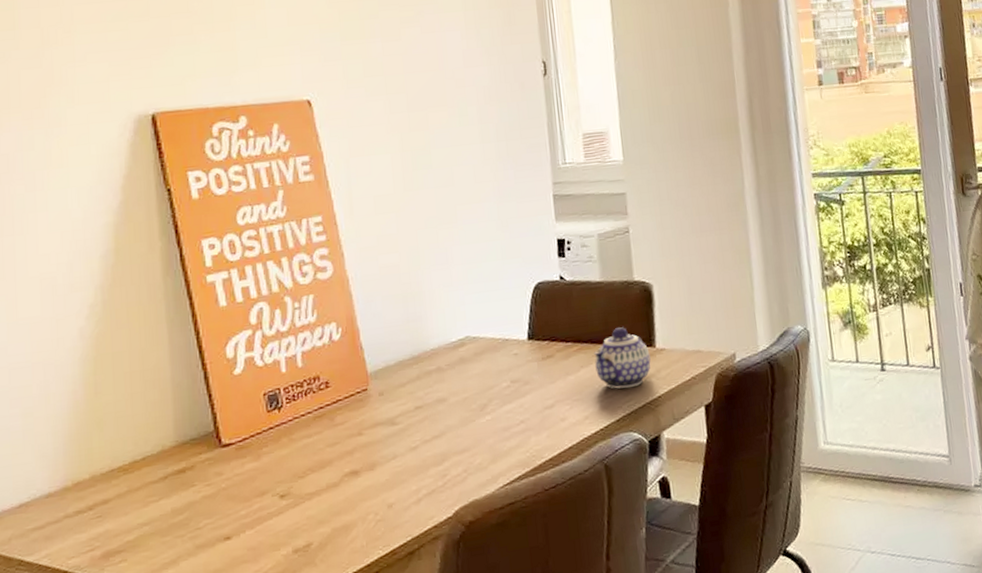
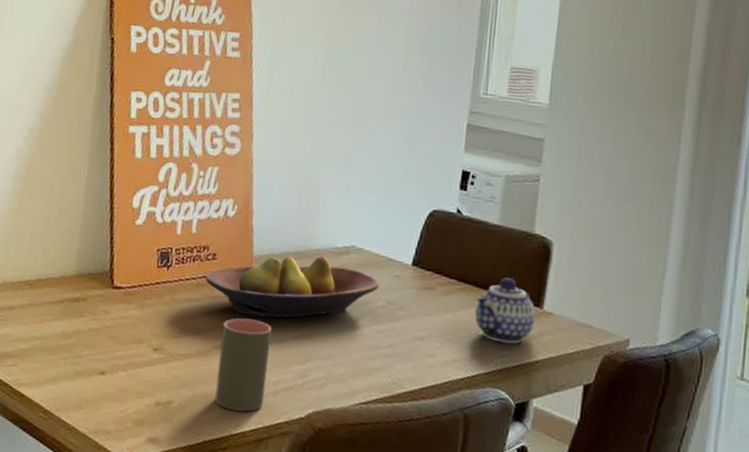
fruit bowl: none [321,354,501,435] -> present [205,255,380,318]
cup: none [350,435,408,533] -> present [215,318,272,412]

